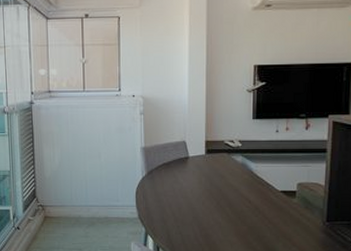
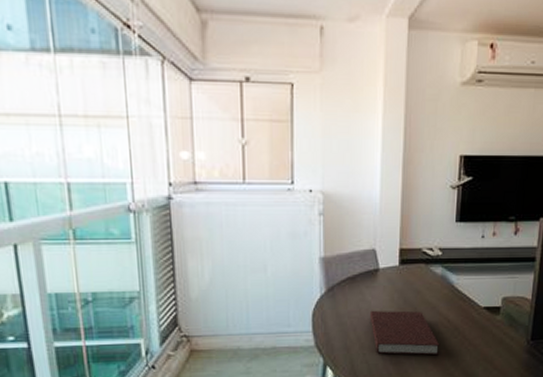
notebook: none [182,190,243,231] -> present [369,310,440,356]

